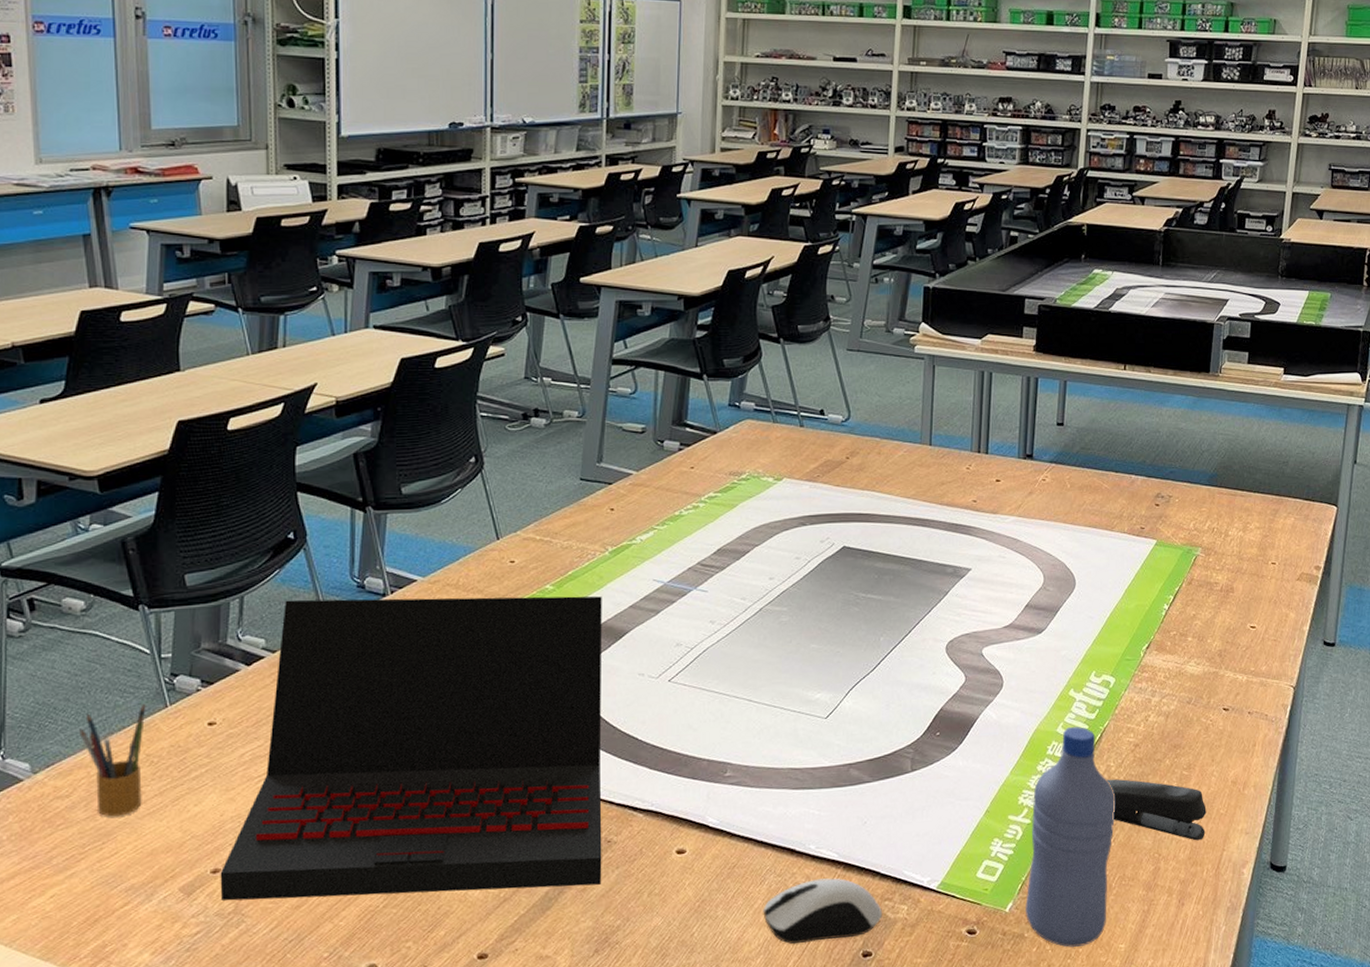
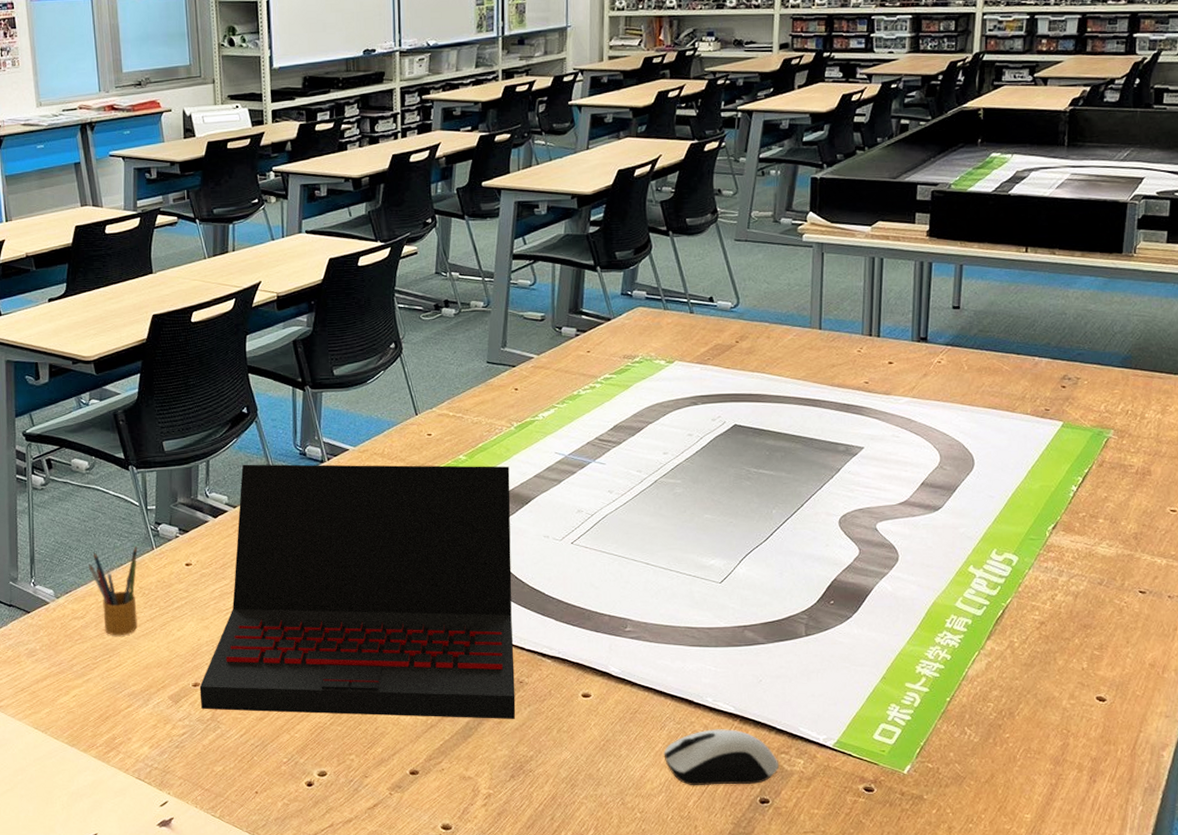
water bottle: present [1024,727,1116,948] -> none [923,602,1020,814]
stapler: present [1106,779,1206,841] -> none [1009,654,1121,720]

